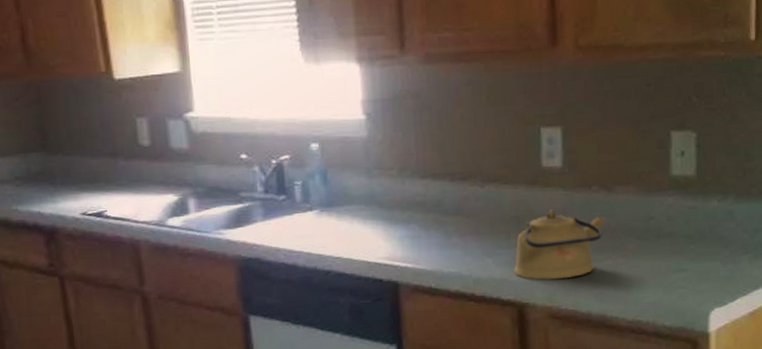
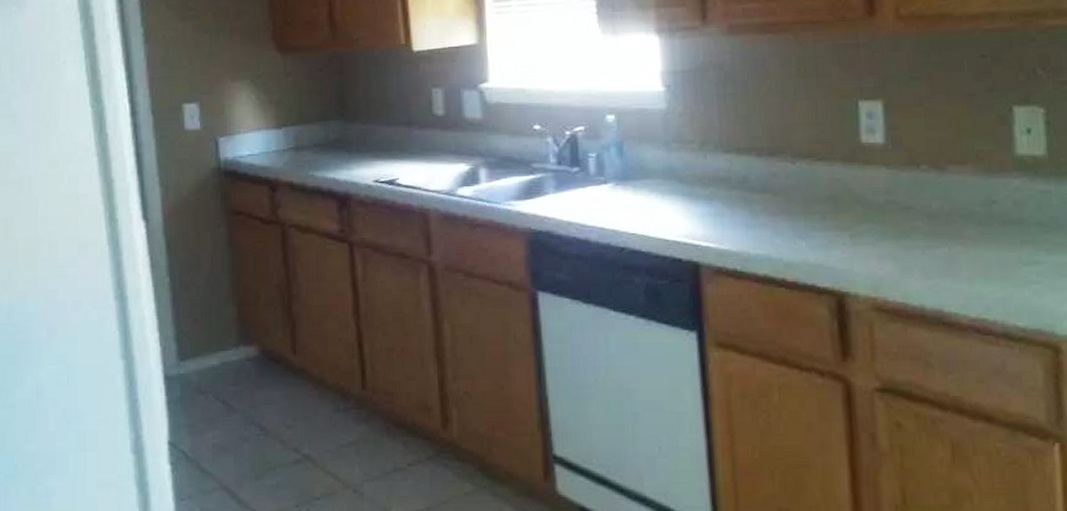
kettle: present [514,209,605,280] -> none [831,189,938,267]

